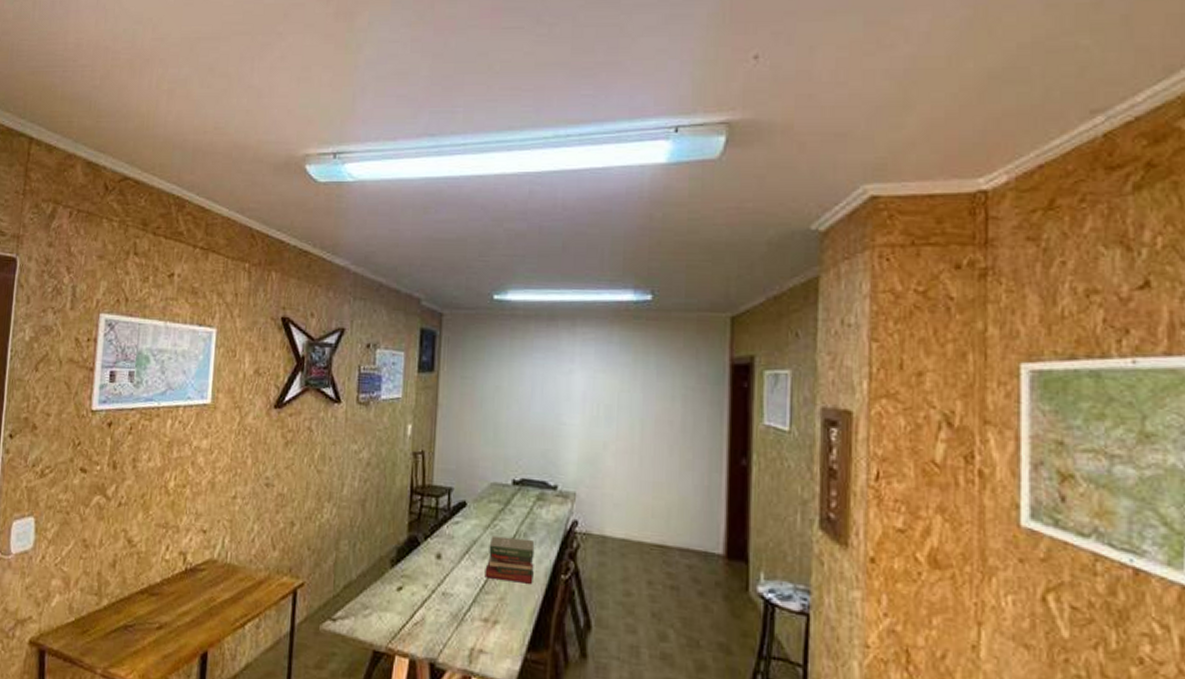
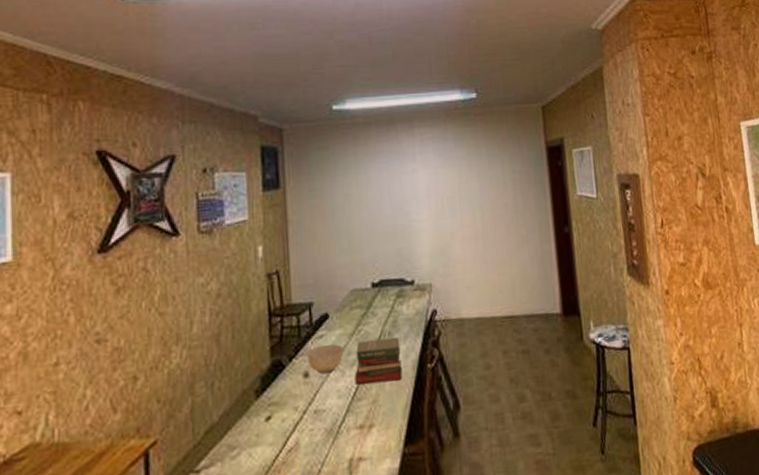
bowl: none [441,531,477,560] -> present [307,344,344,374]

